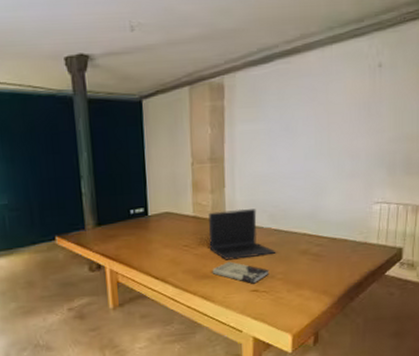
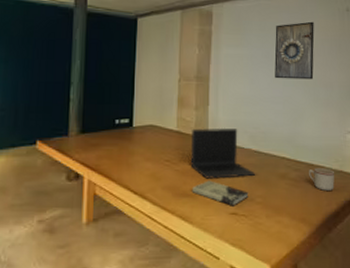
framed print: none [295,83,340,153] -> present [274,21,315,80]
mug: none [331,241,358,263] -> present [309,168,335,191]

